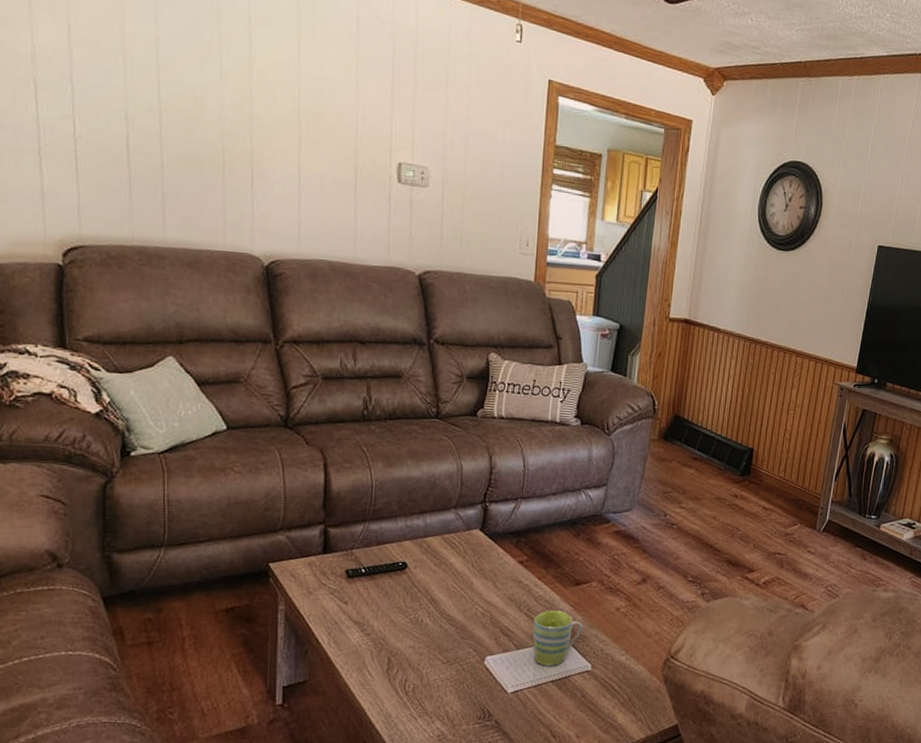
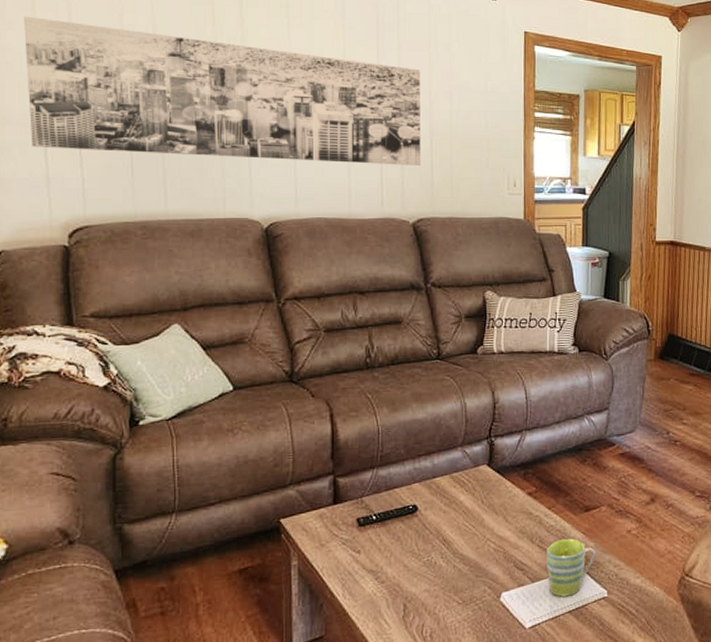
wall art: none [20,13,436,215] -> present [24,16,421,166]

